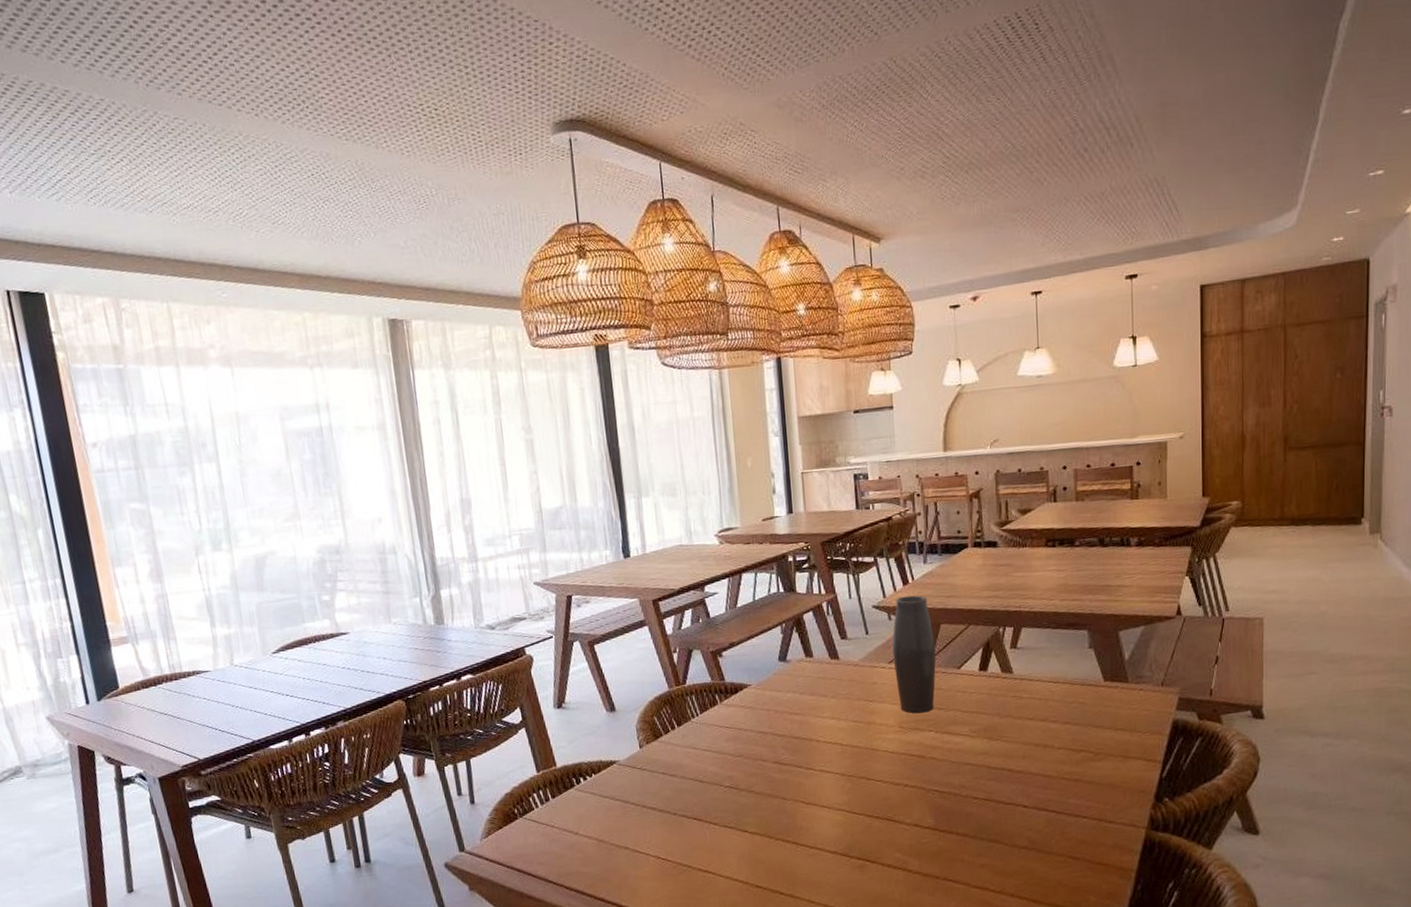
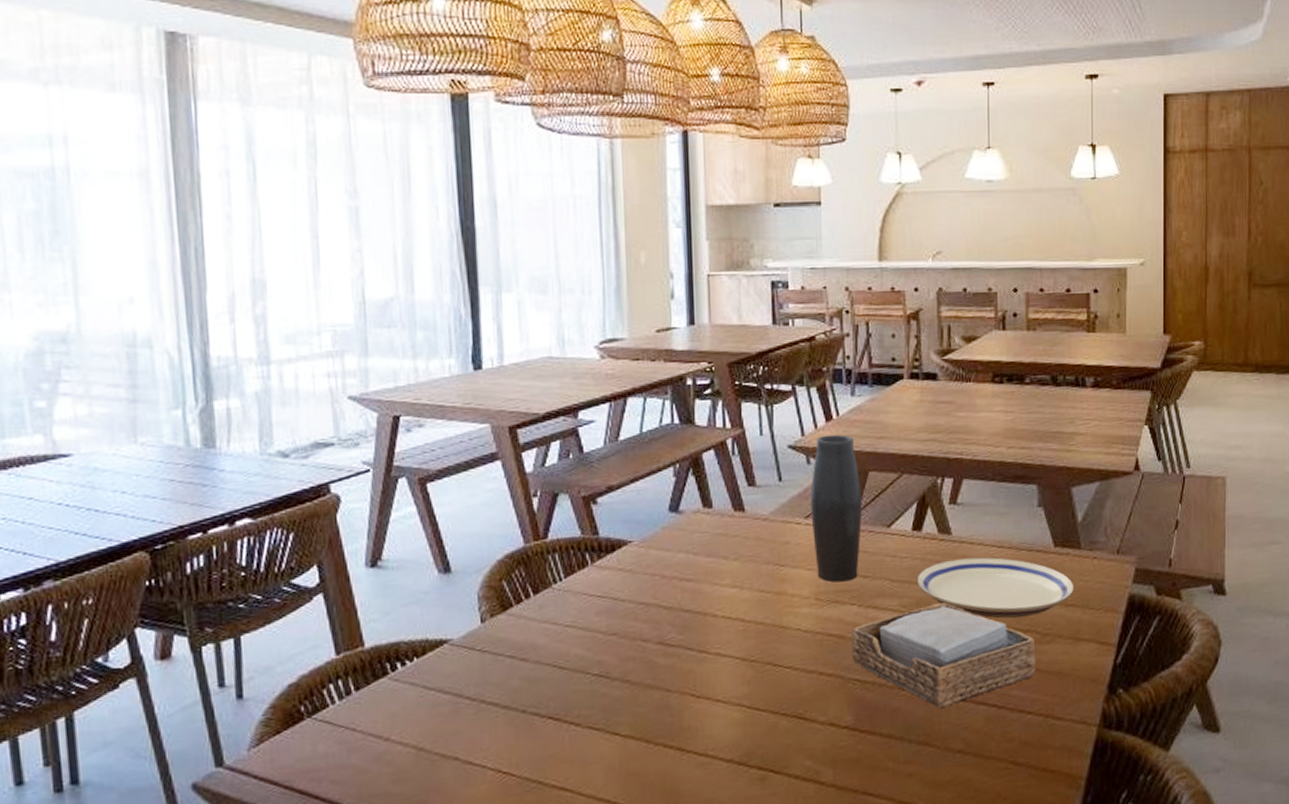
napkin holder: none [930,729,1090,813] -> present [851,603,1036,708]
plate: none [984,691,1123,741] -> present [917,557,1074,619]

